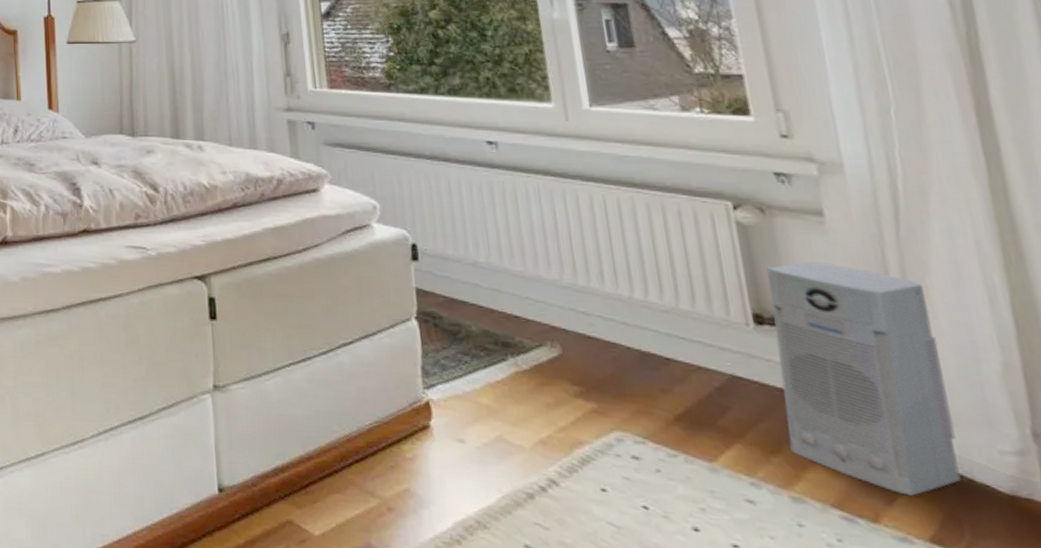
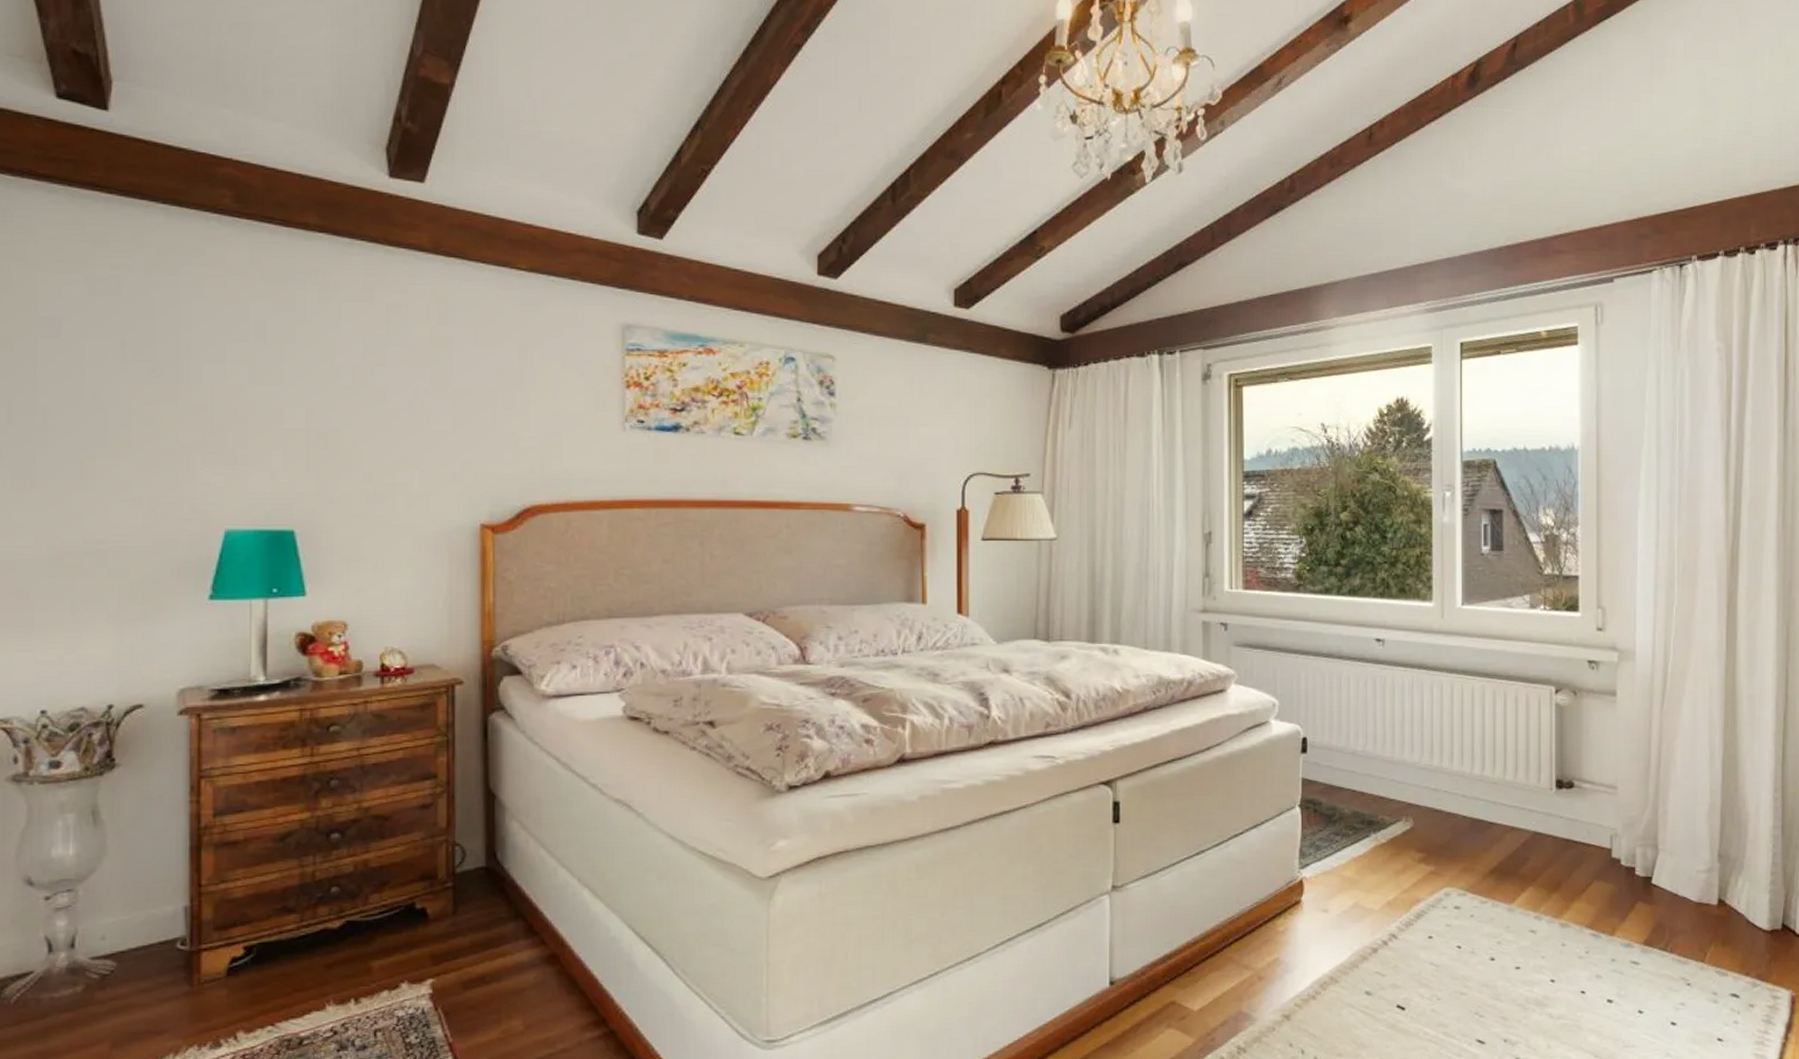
air purifier: present [767,262,961,496] -> none [1566,734,1673,912]

